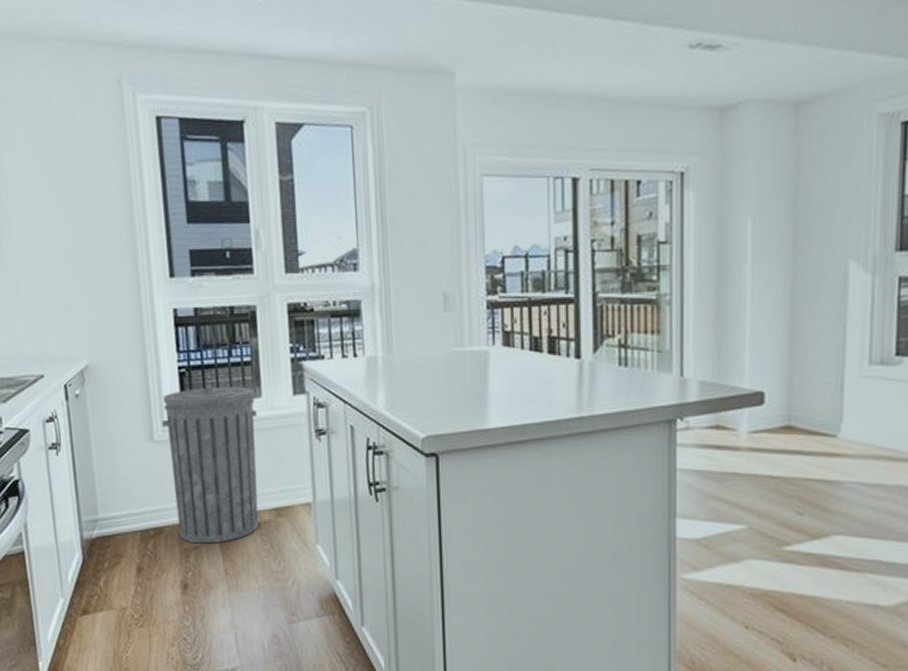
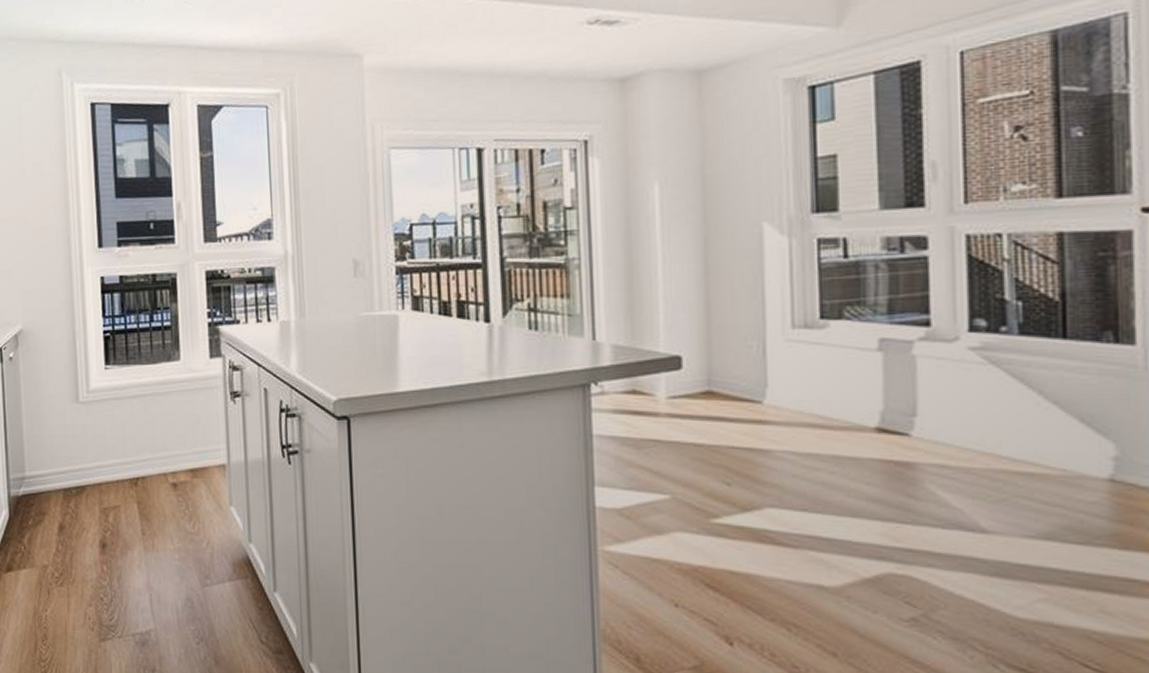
trash can: present [162,385,259,544] -> none [87,349,175,504]

